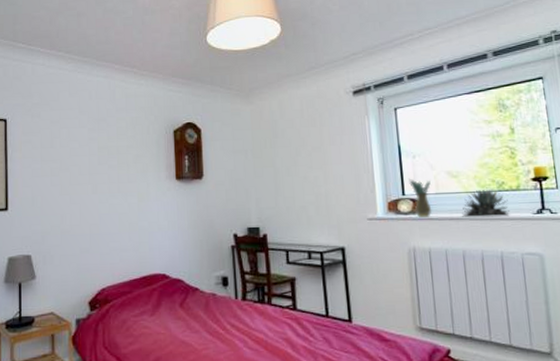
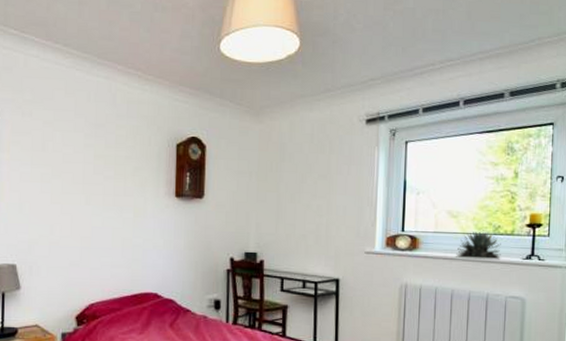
vase: present [409,178,432,219] -> none [410,214,431,256]

